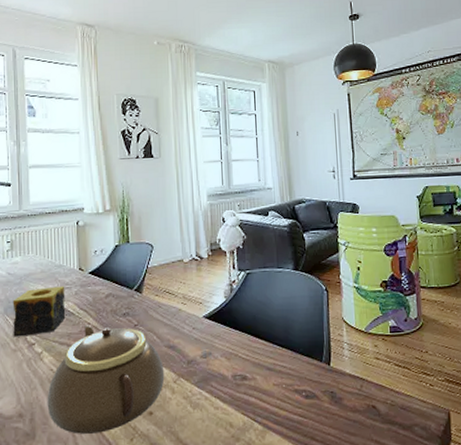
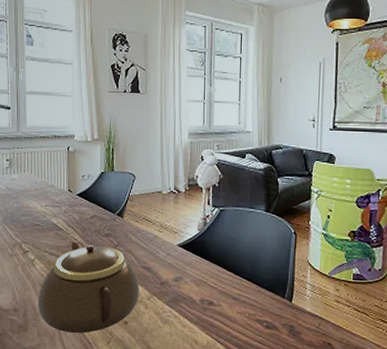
candle: present [12,286,66,337] -> none [10,203,56,244]

